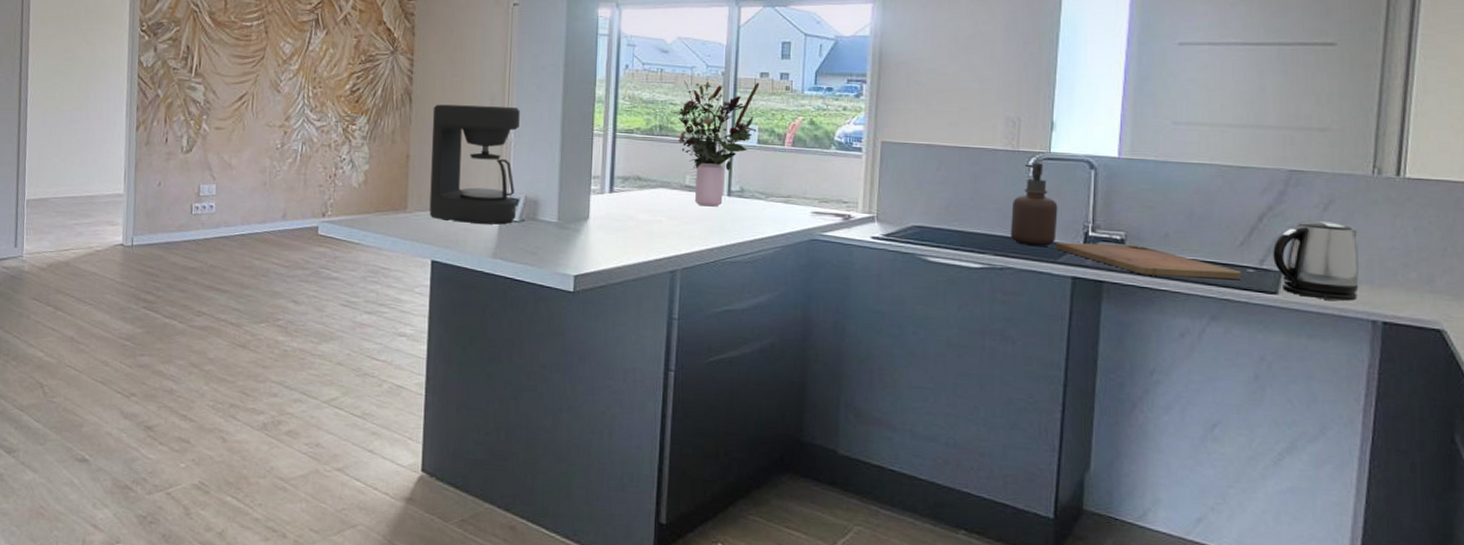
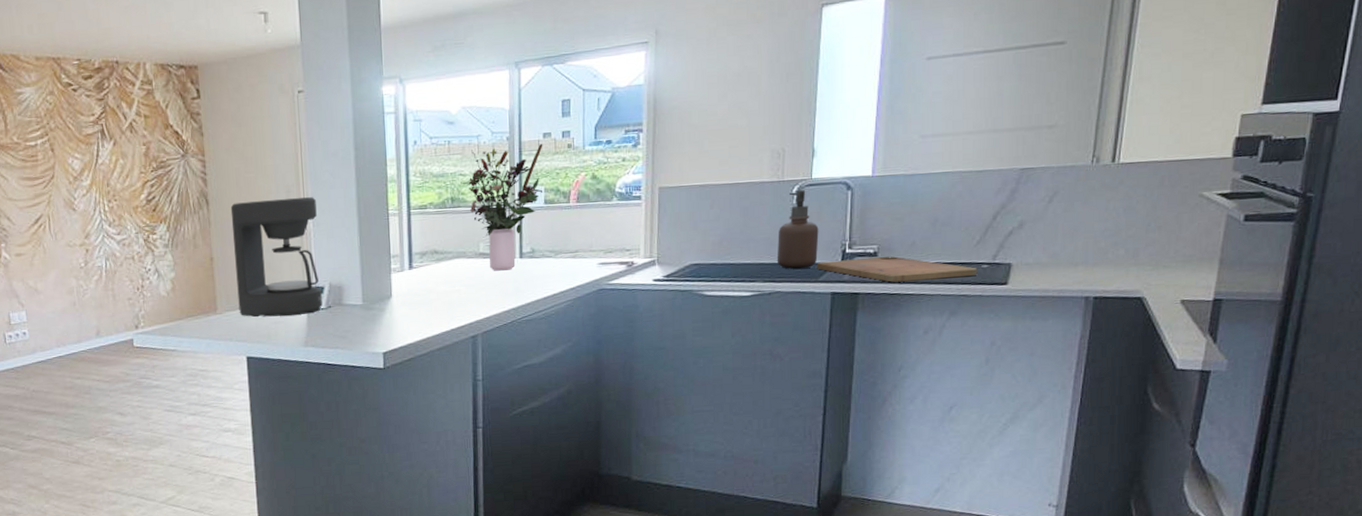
kettle: present [1273,220,1359,301] -> none [1004,212,1077,284]

